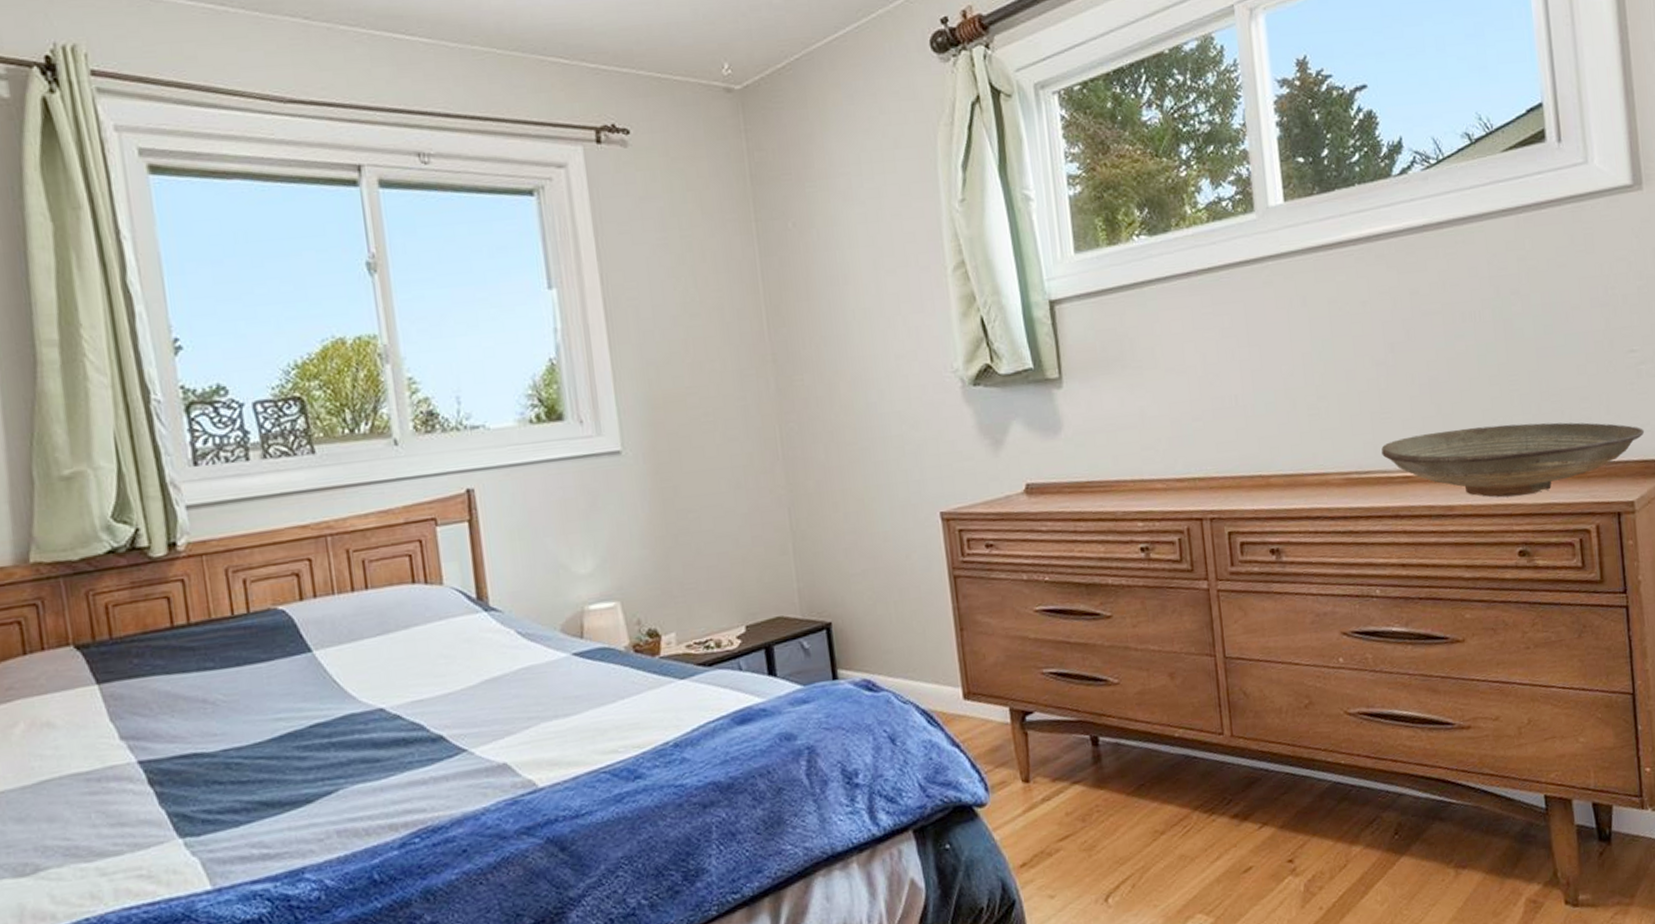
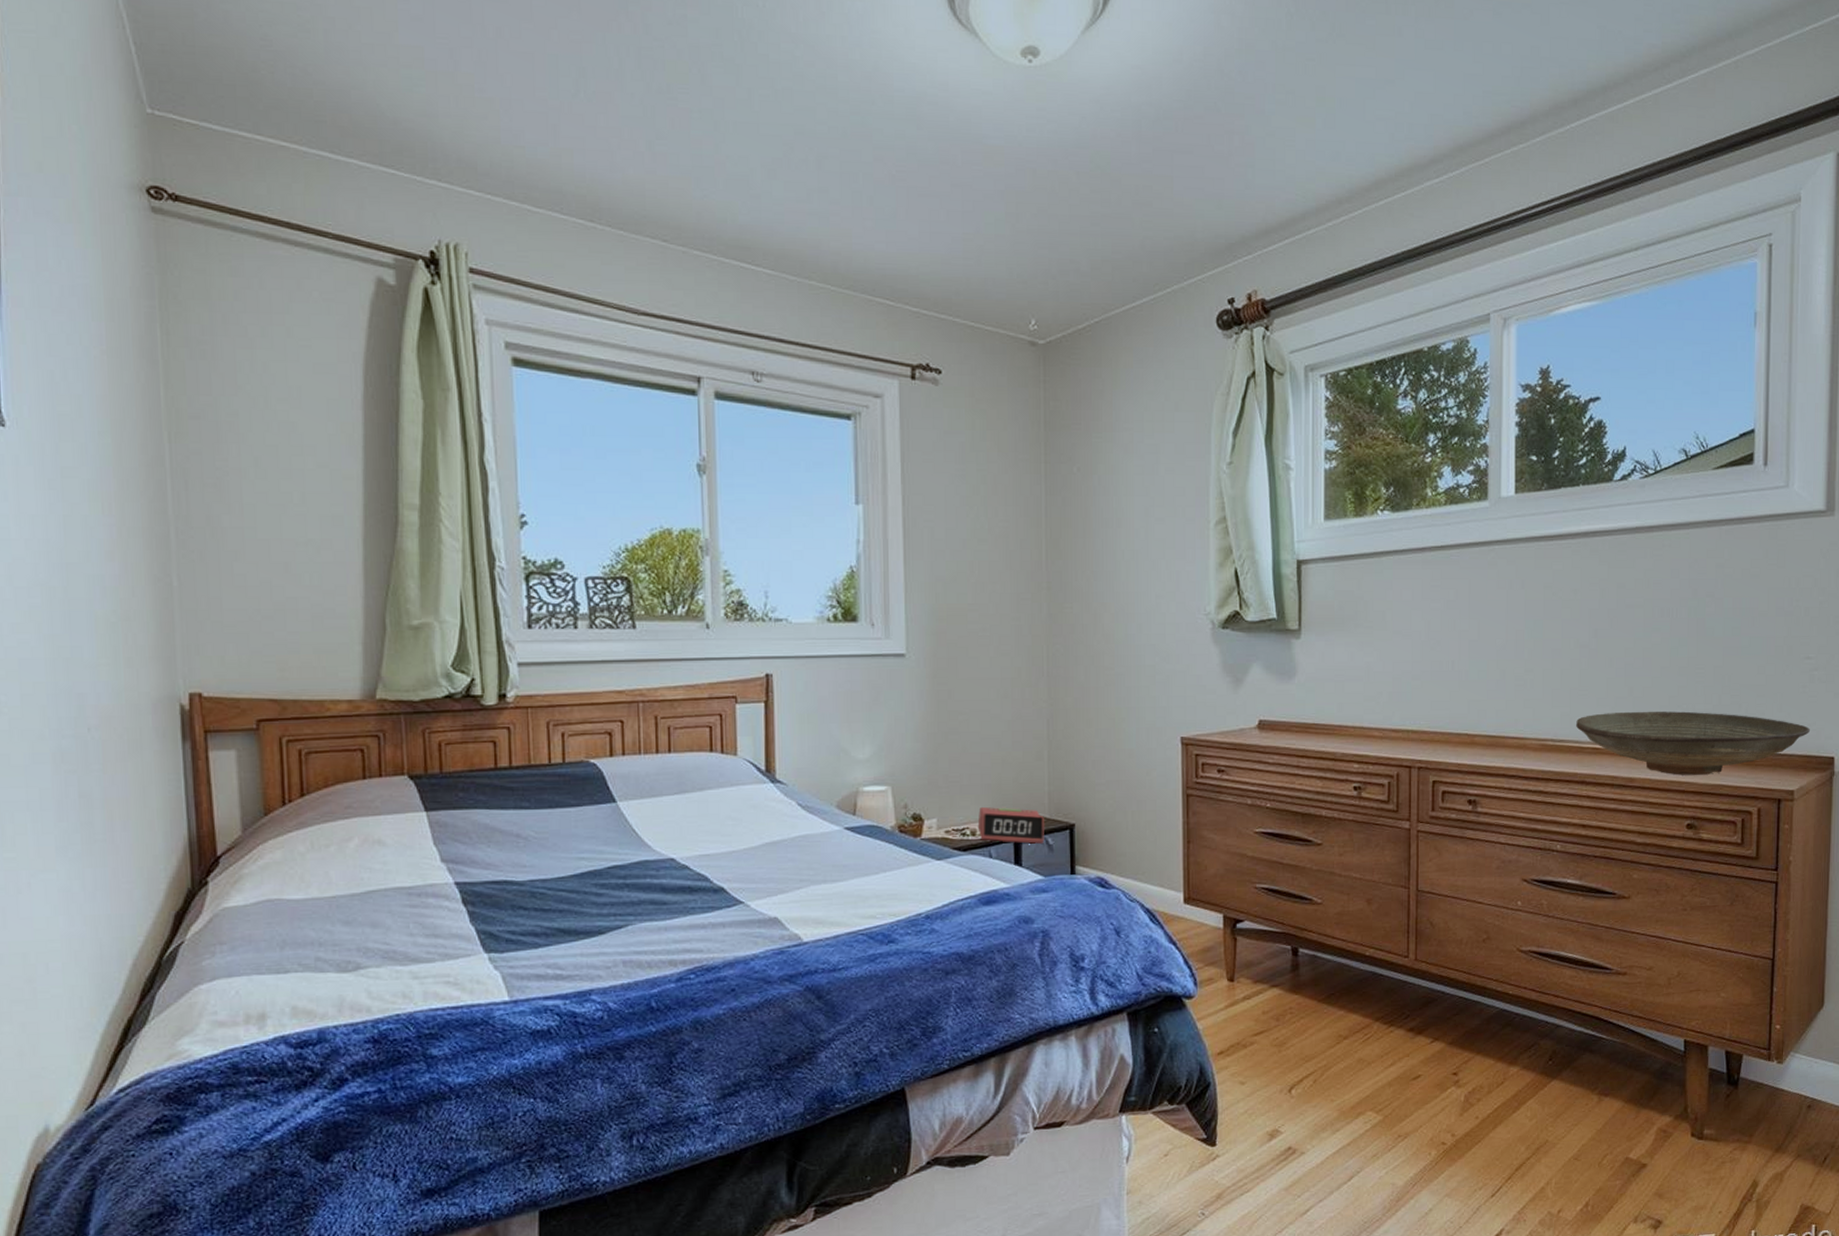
alarm clock: none [721,611,799,653] -> present [977,807,1044,845]

